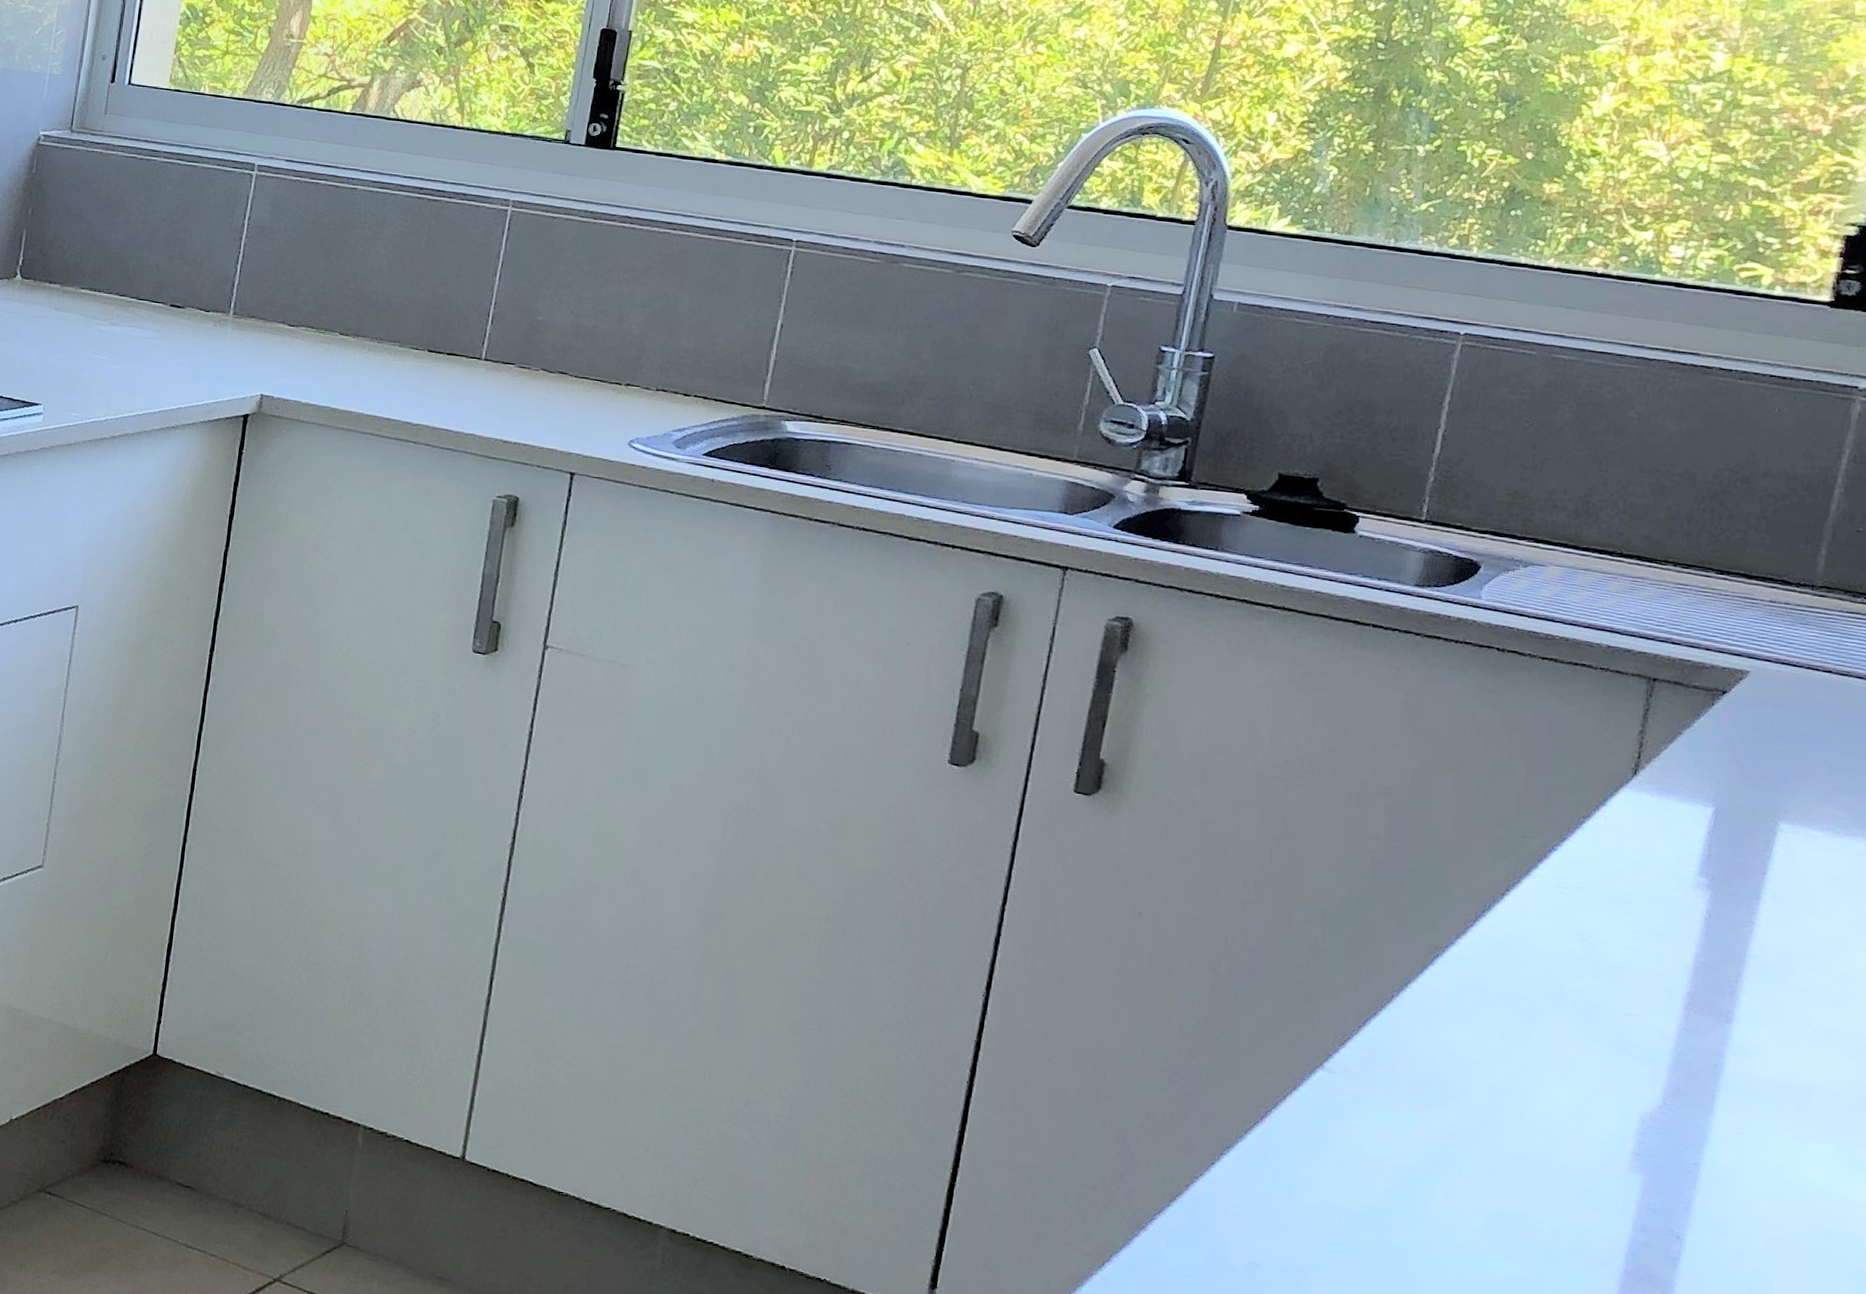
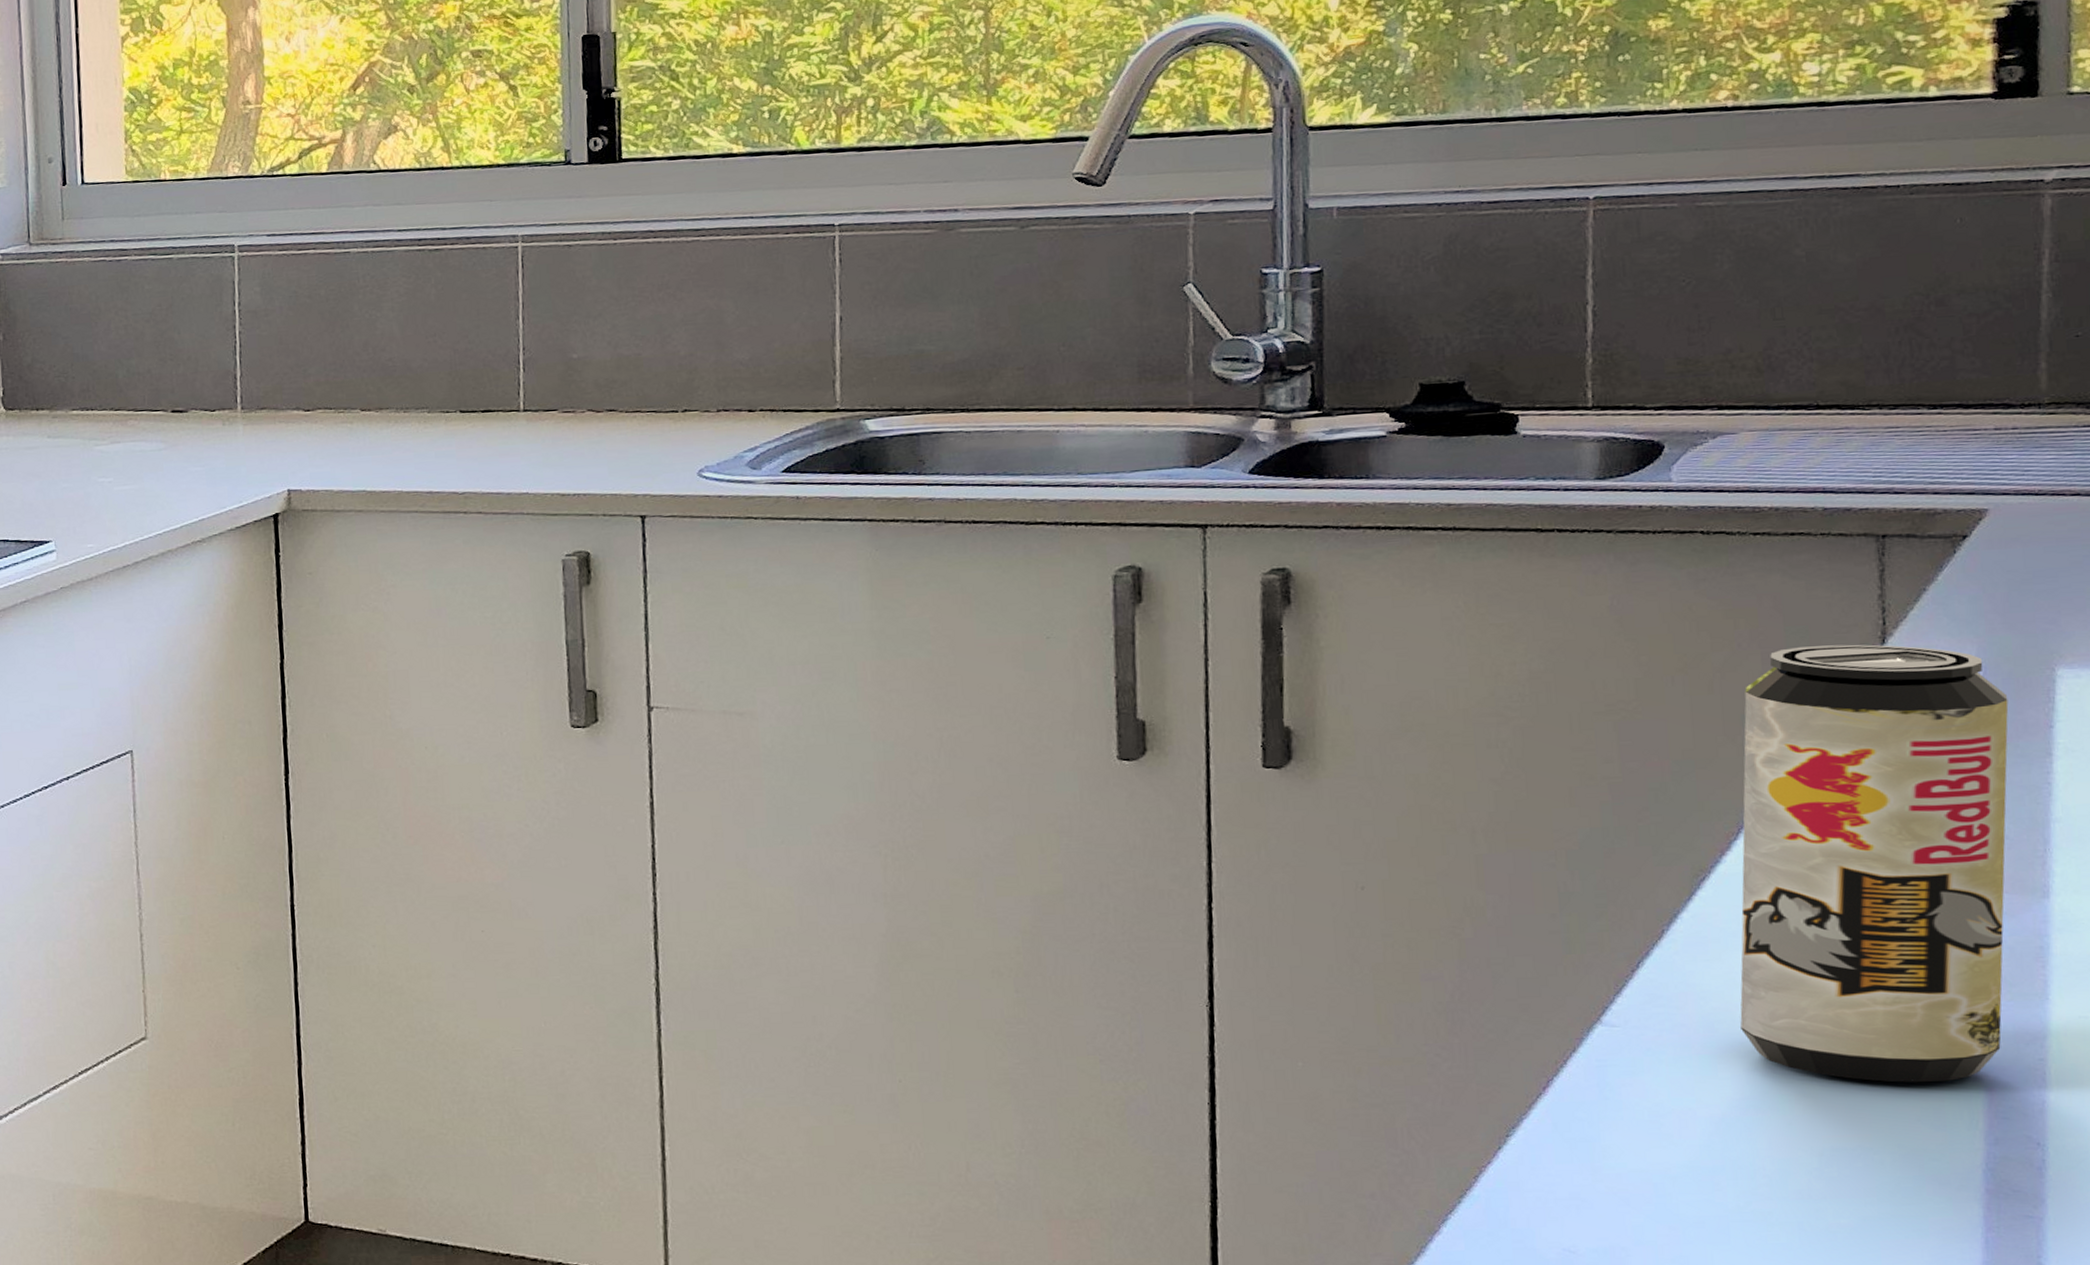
beverage can: none [1442,764,1733,1170] -> present [1740,644,2009,1083]

